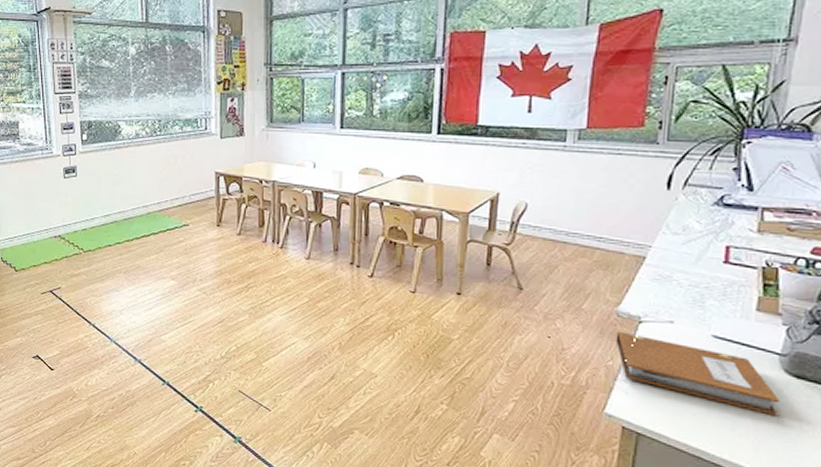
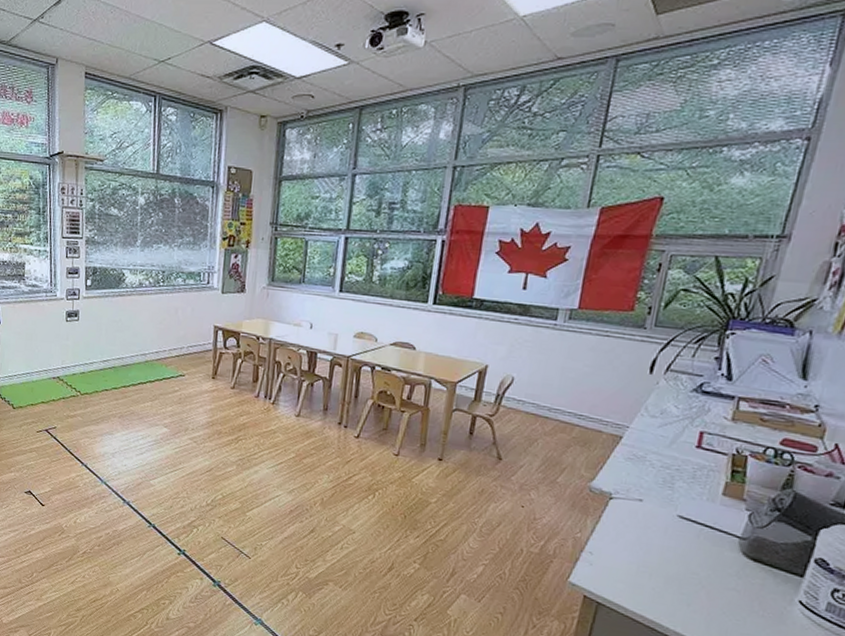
notebook: present [615,331,779,416] -> none [585,505,735,595]

